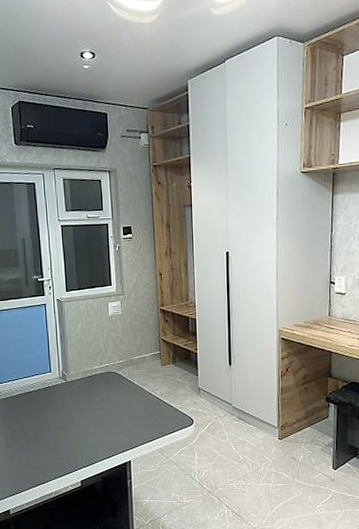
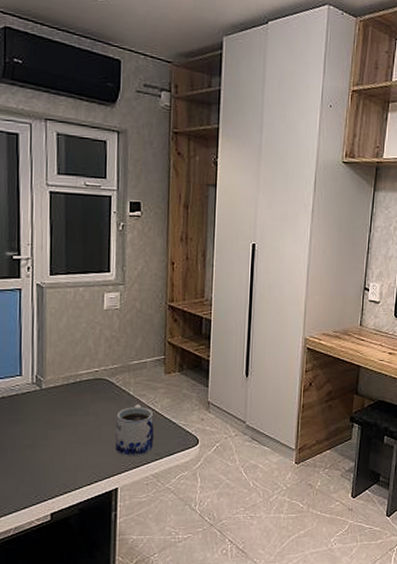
mug: none [125,392,157,435] -> present [115,404,155,457]

